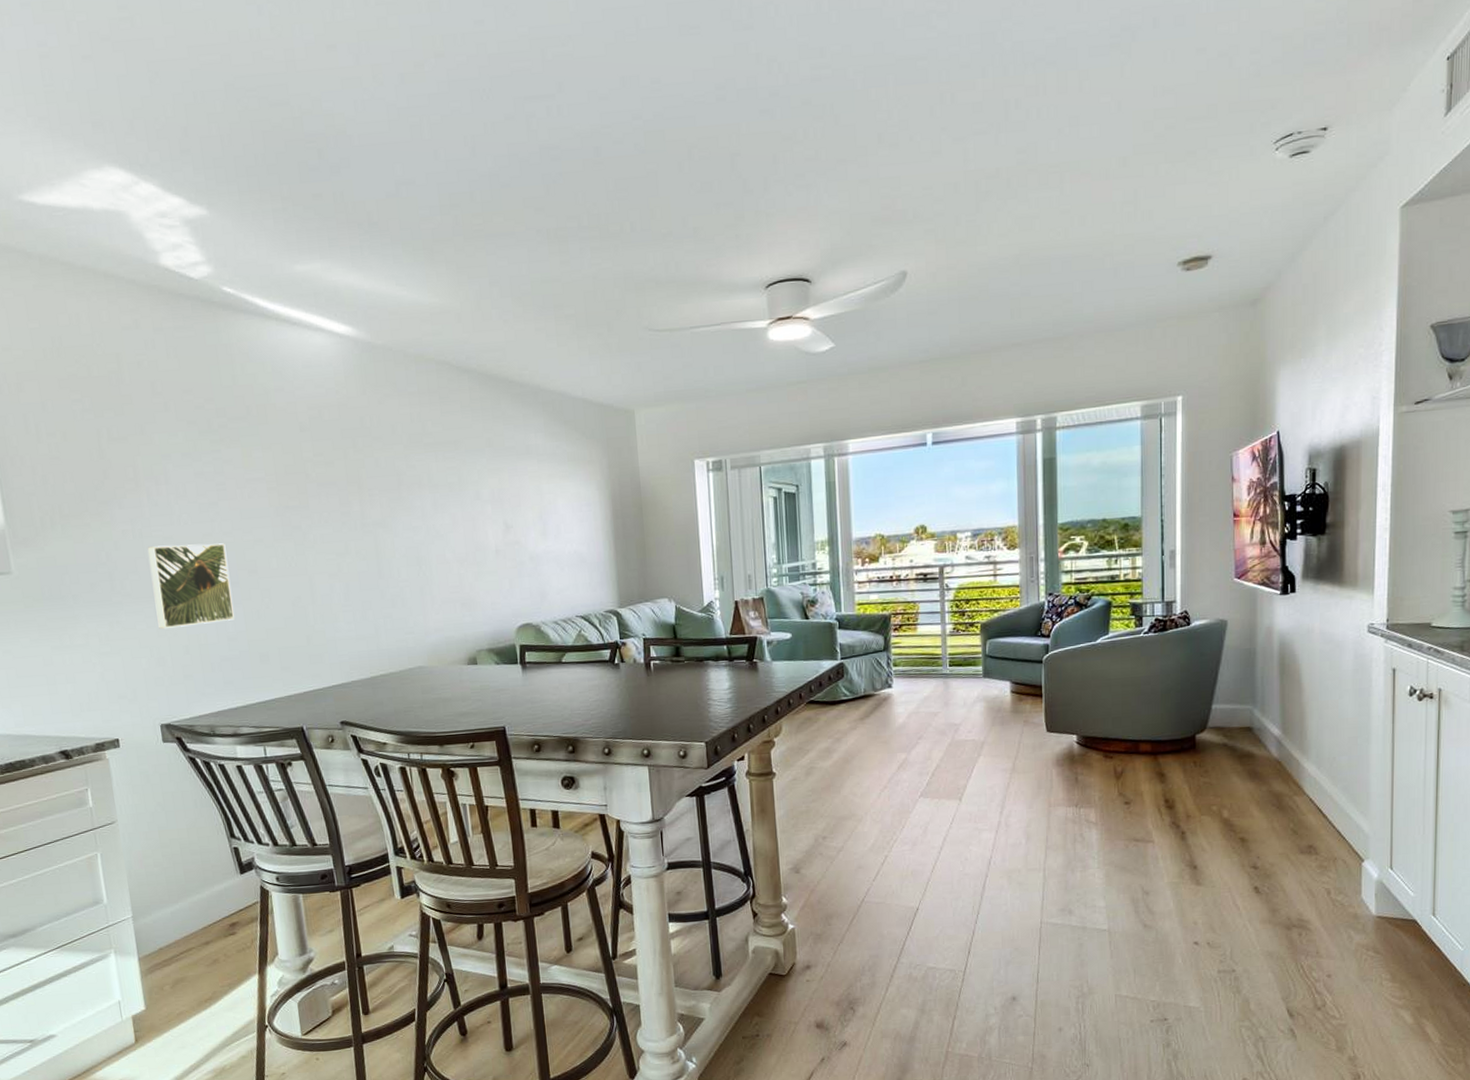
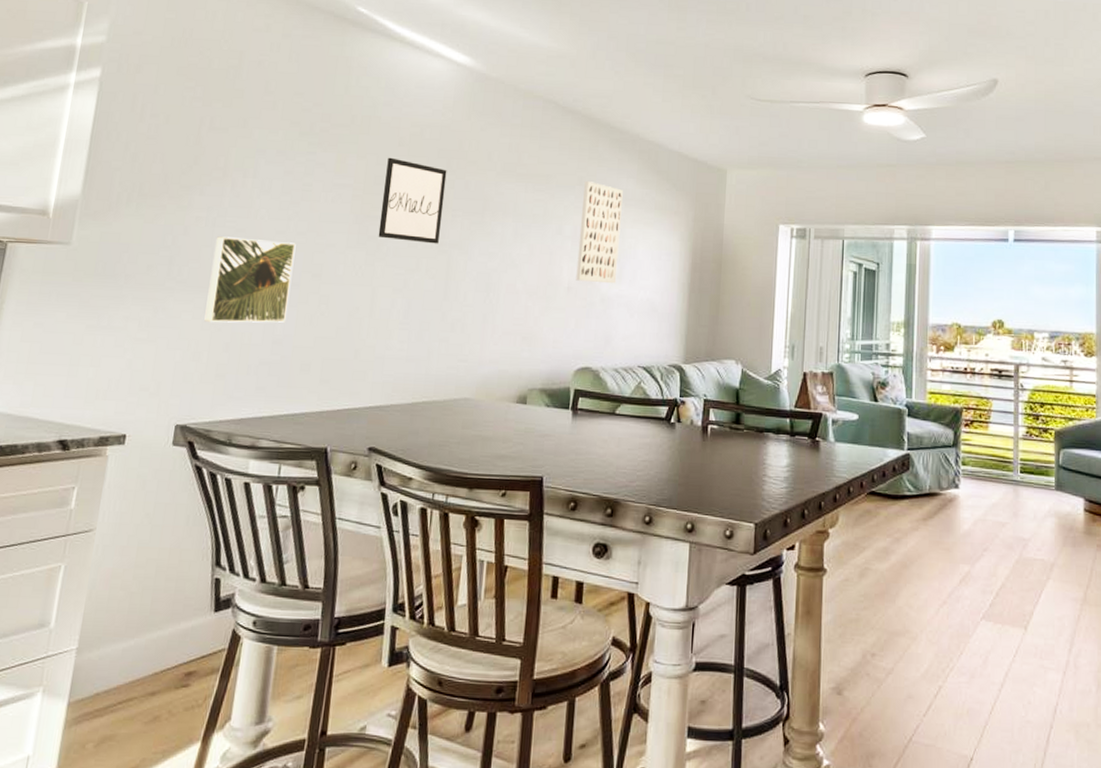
wall art: none [293,444,362,527] -> present [378,157,447,244]
wall art: none [493,441,542,543] -> present [576,181,623,284]

